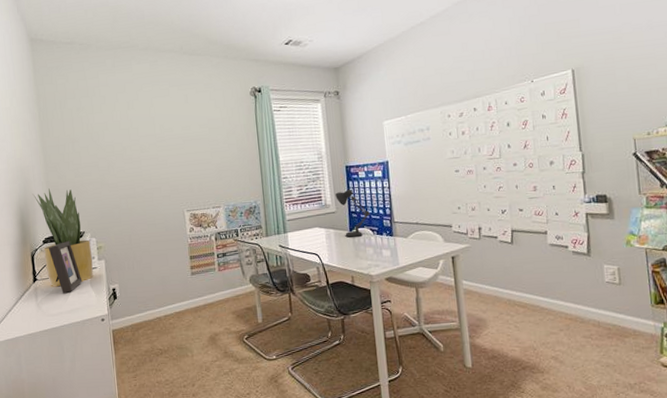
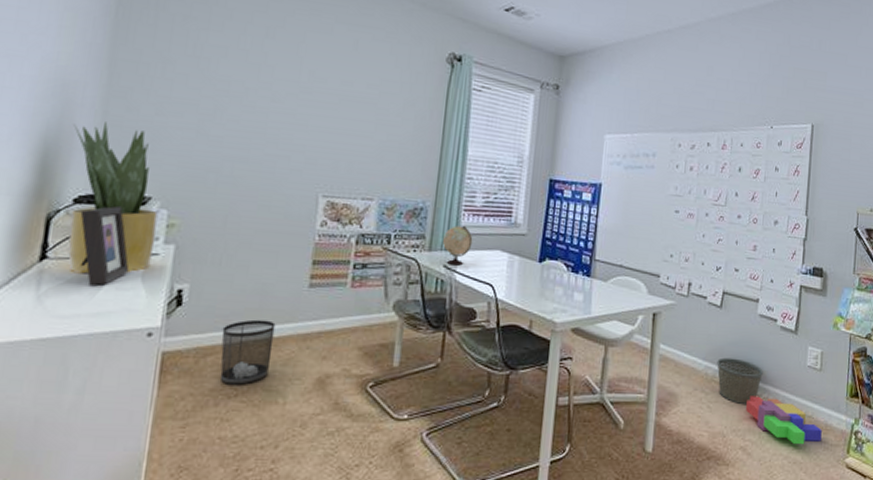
waste bin: none [144,301,178,347] -> present [219,319,276,385]
globe: none [275,214,297,244] -> present [443,225,473,266]
desk lamp: present [335,189,370,239] -> none [530,208,568,272]
basket: none [517,283,563,321] -> present [717,357,763,404]
toy blocks: none [551,313,632,350] -> present [746,396,822,445]

